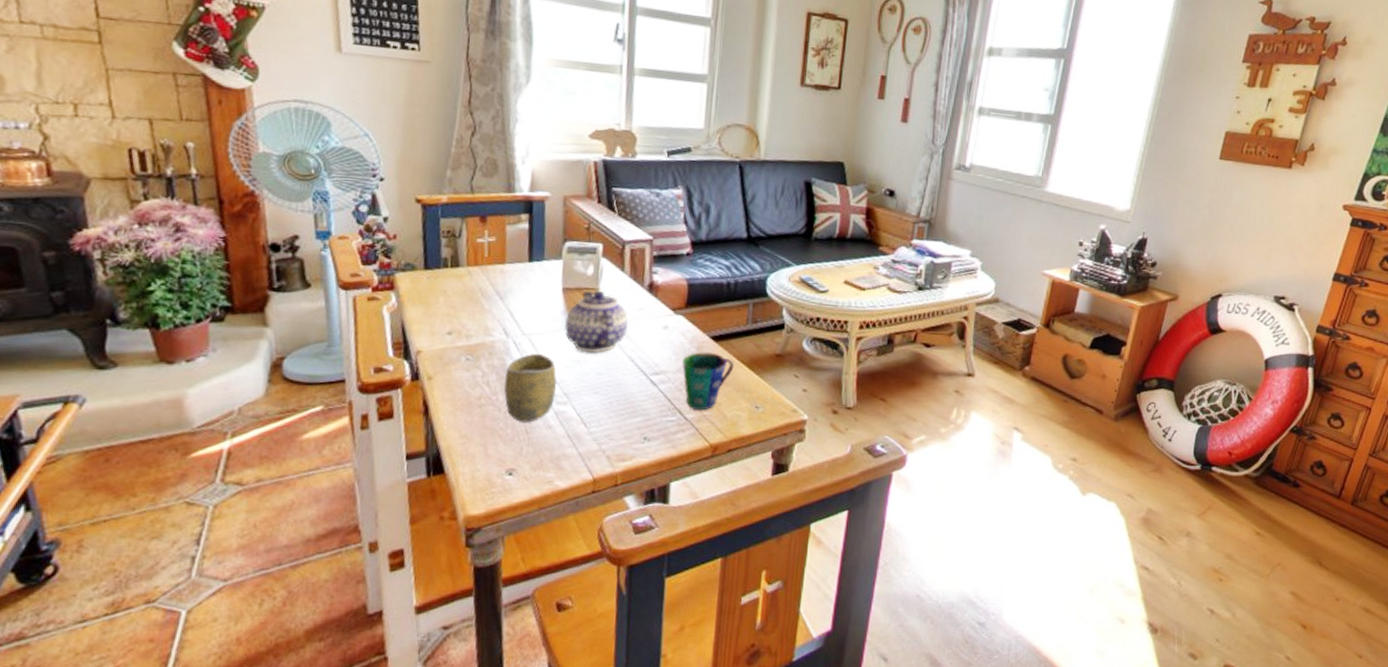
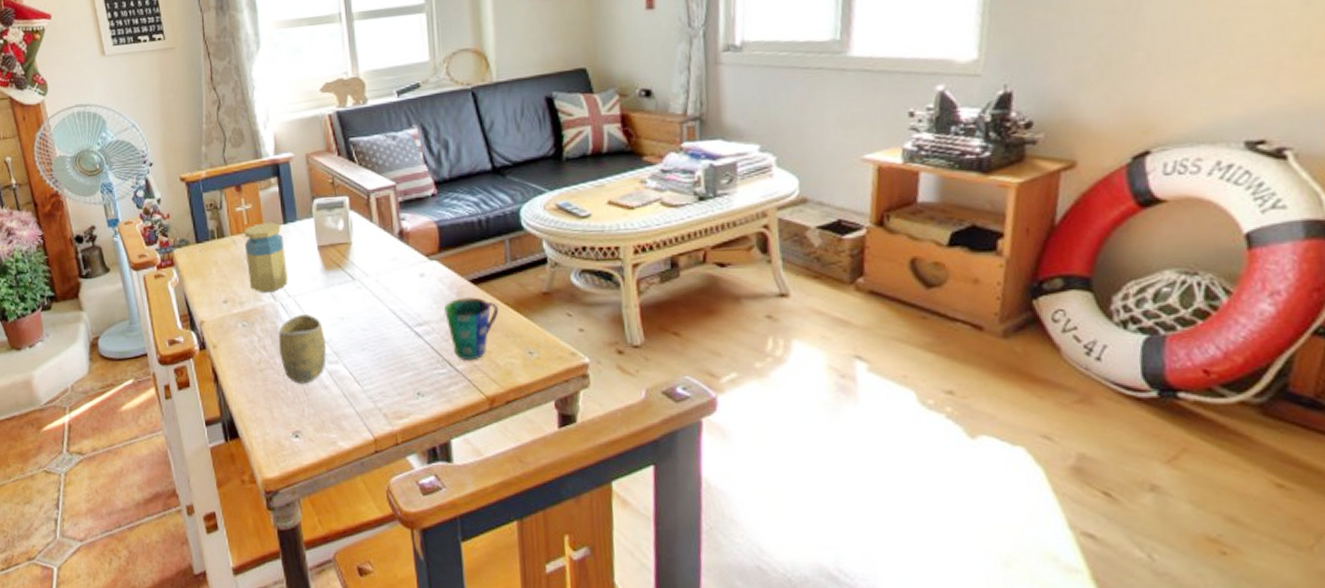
jar: none [481,257,527,329] -> present [244,222,288,294]
teapot: present [564,290,628,354] -> none [324,244,385,310]

